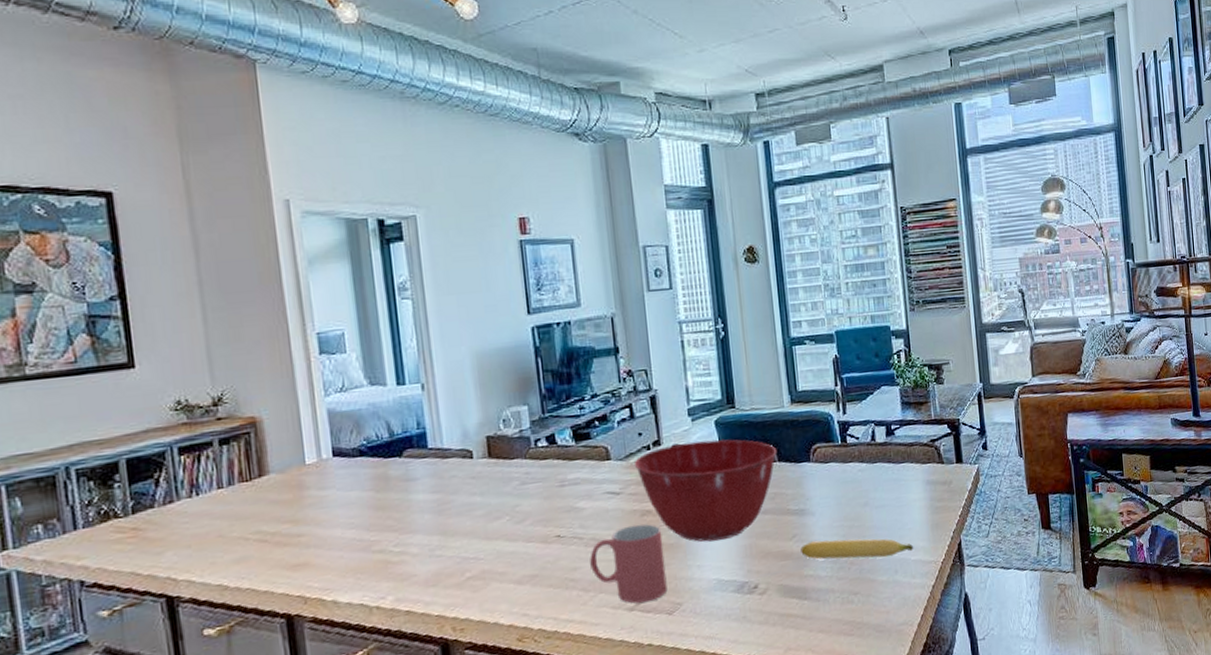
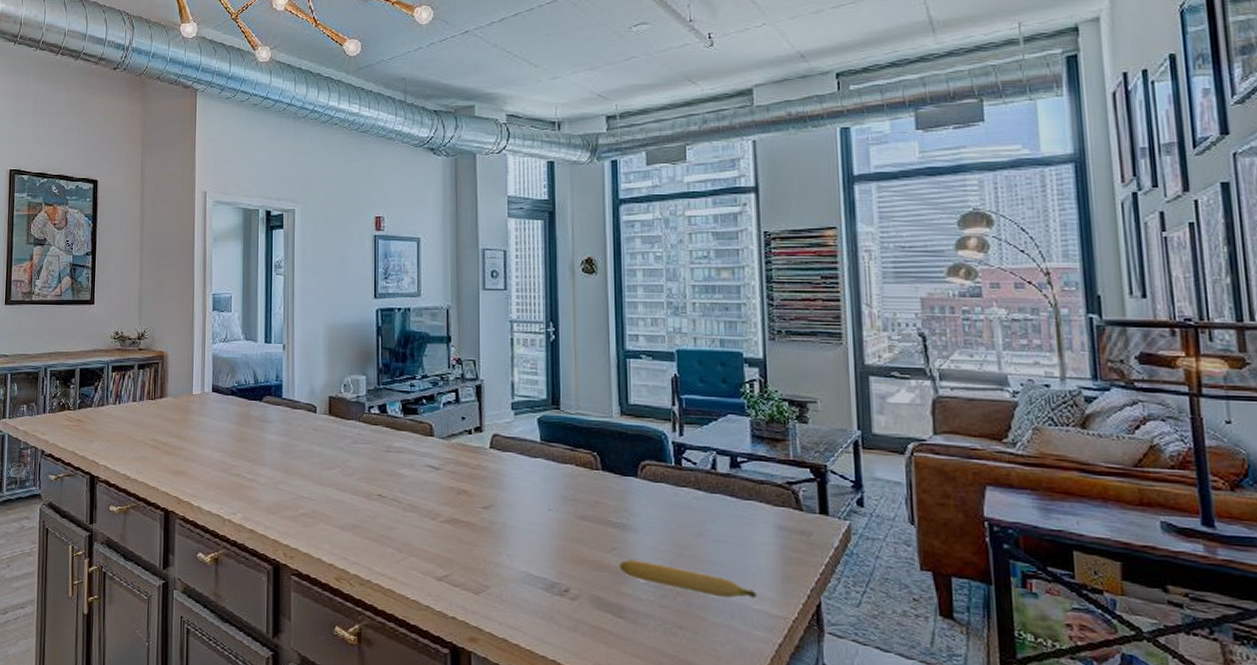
mug: present [590,524,668,604] -> none [406,500,476,576]
mixing bowl: present [633,439,777,542] -> none [455,434,601,535]

